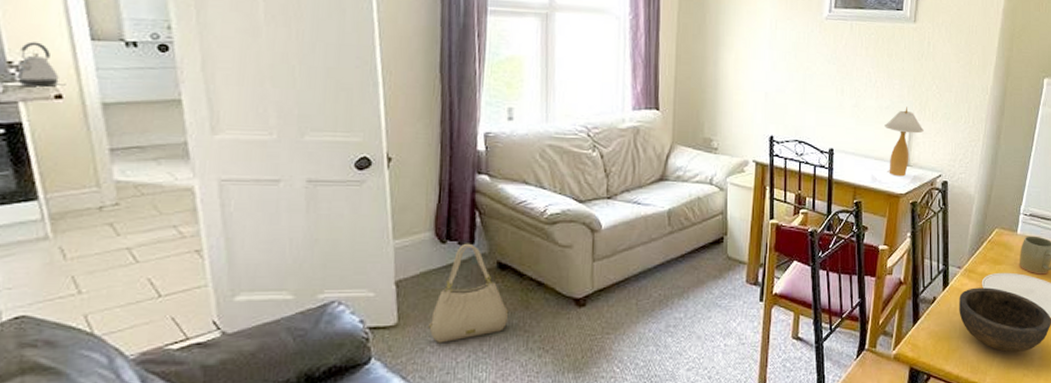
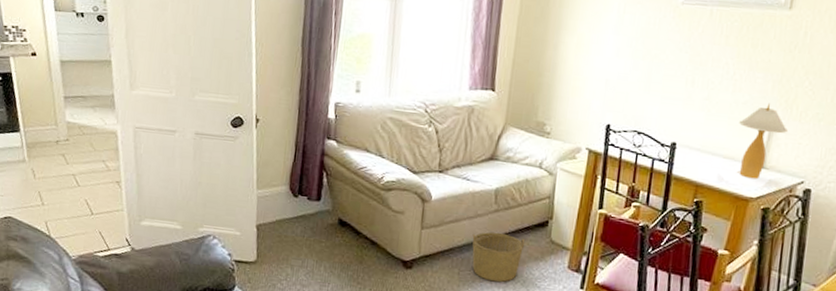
kettle: present [16,41,59,87] -> none [9,11,35,46]
handbag: present [429,243,509,343] -> none [280,199,346,283]
basket: none [648,255,703,307] -> present [472,232,526,283]

